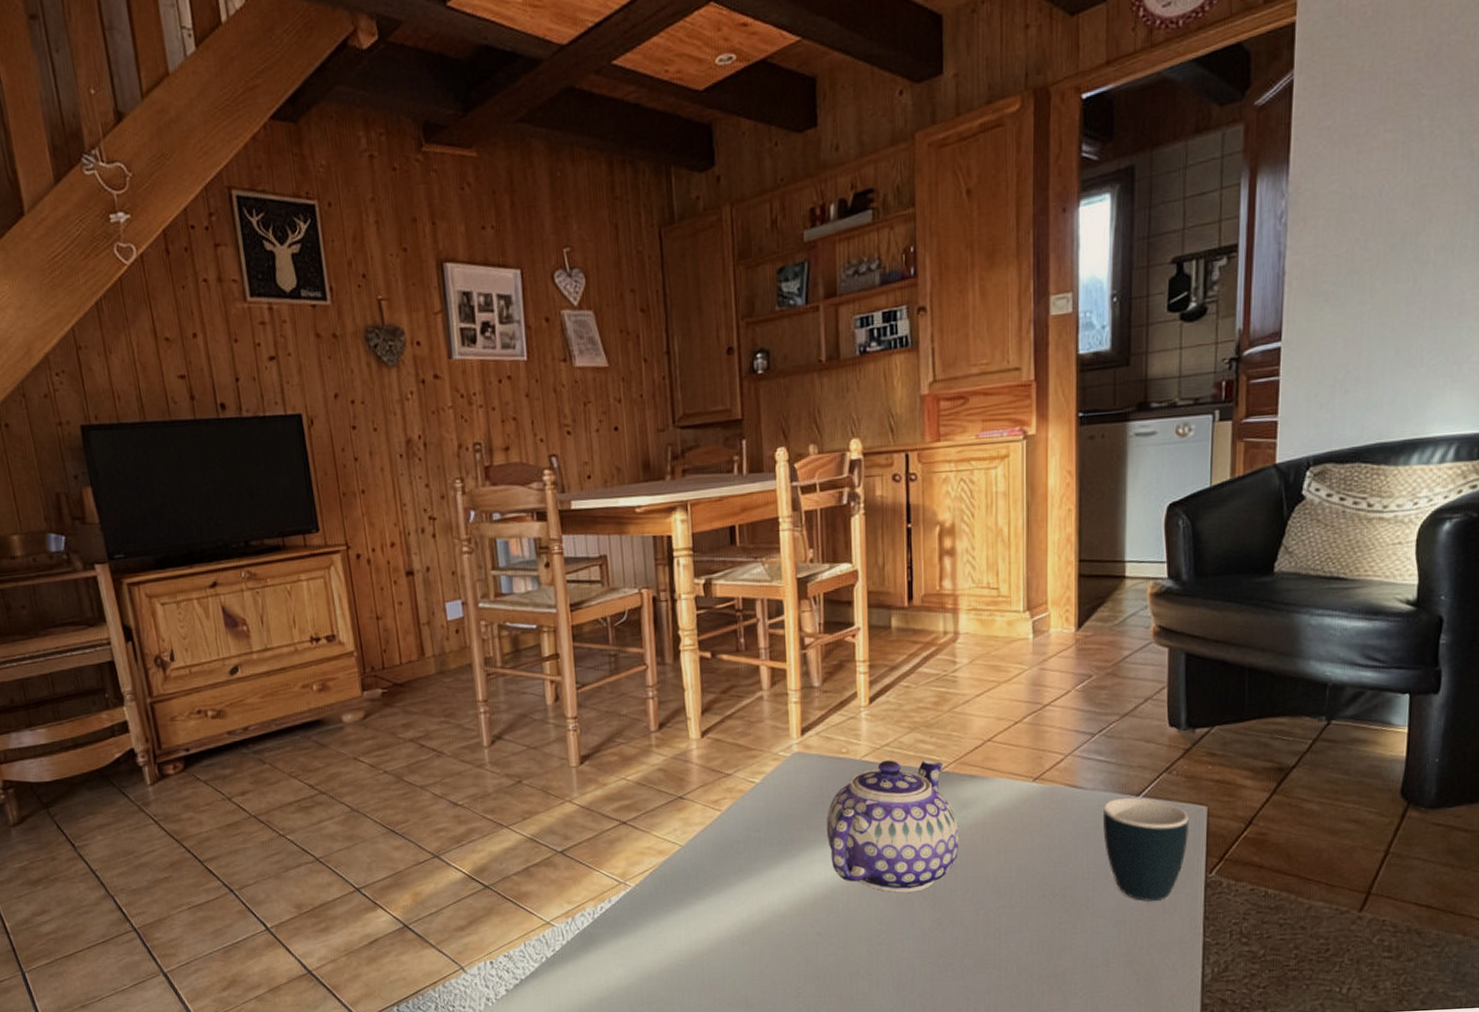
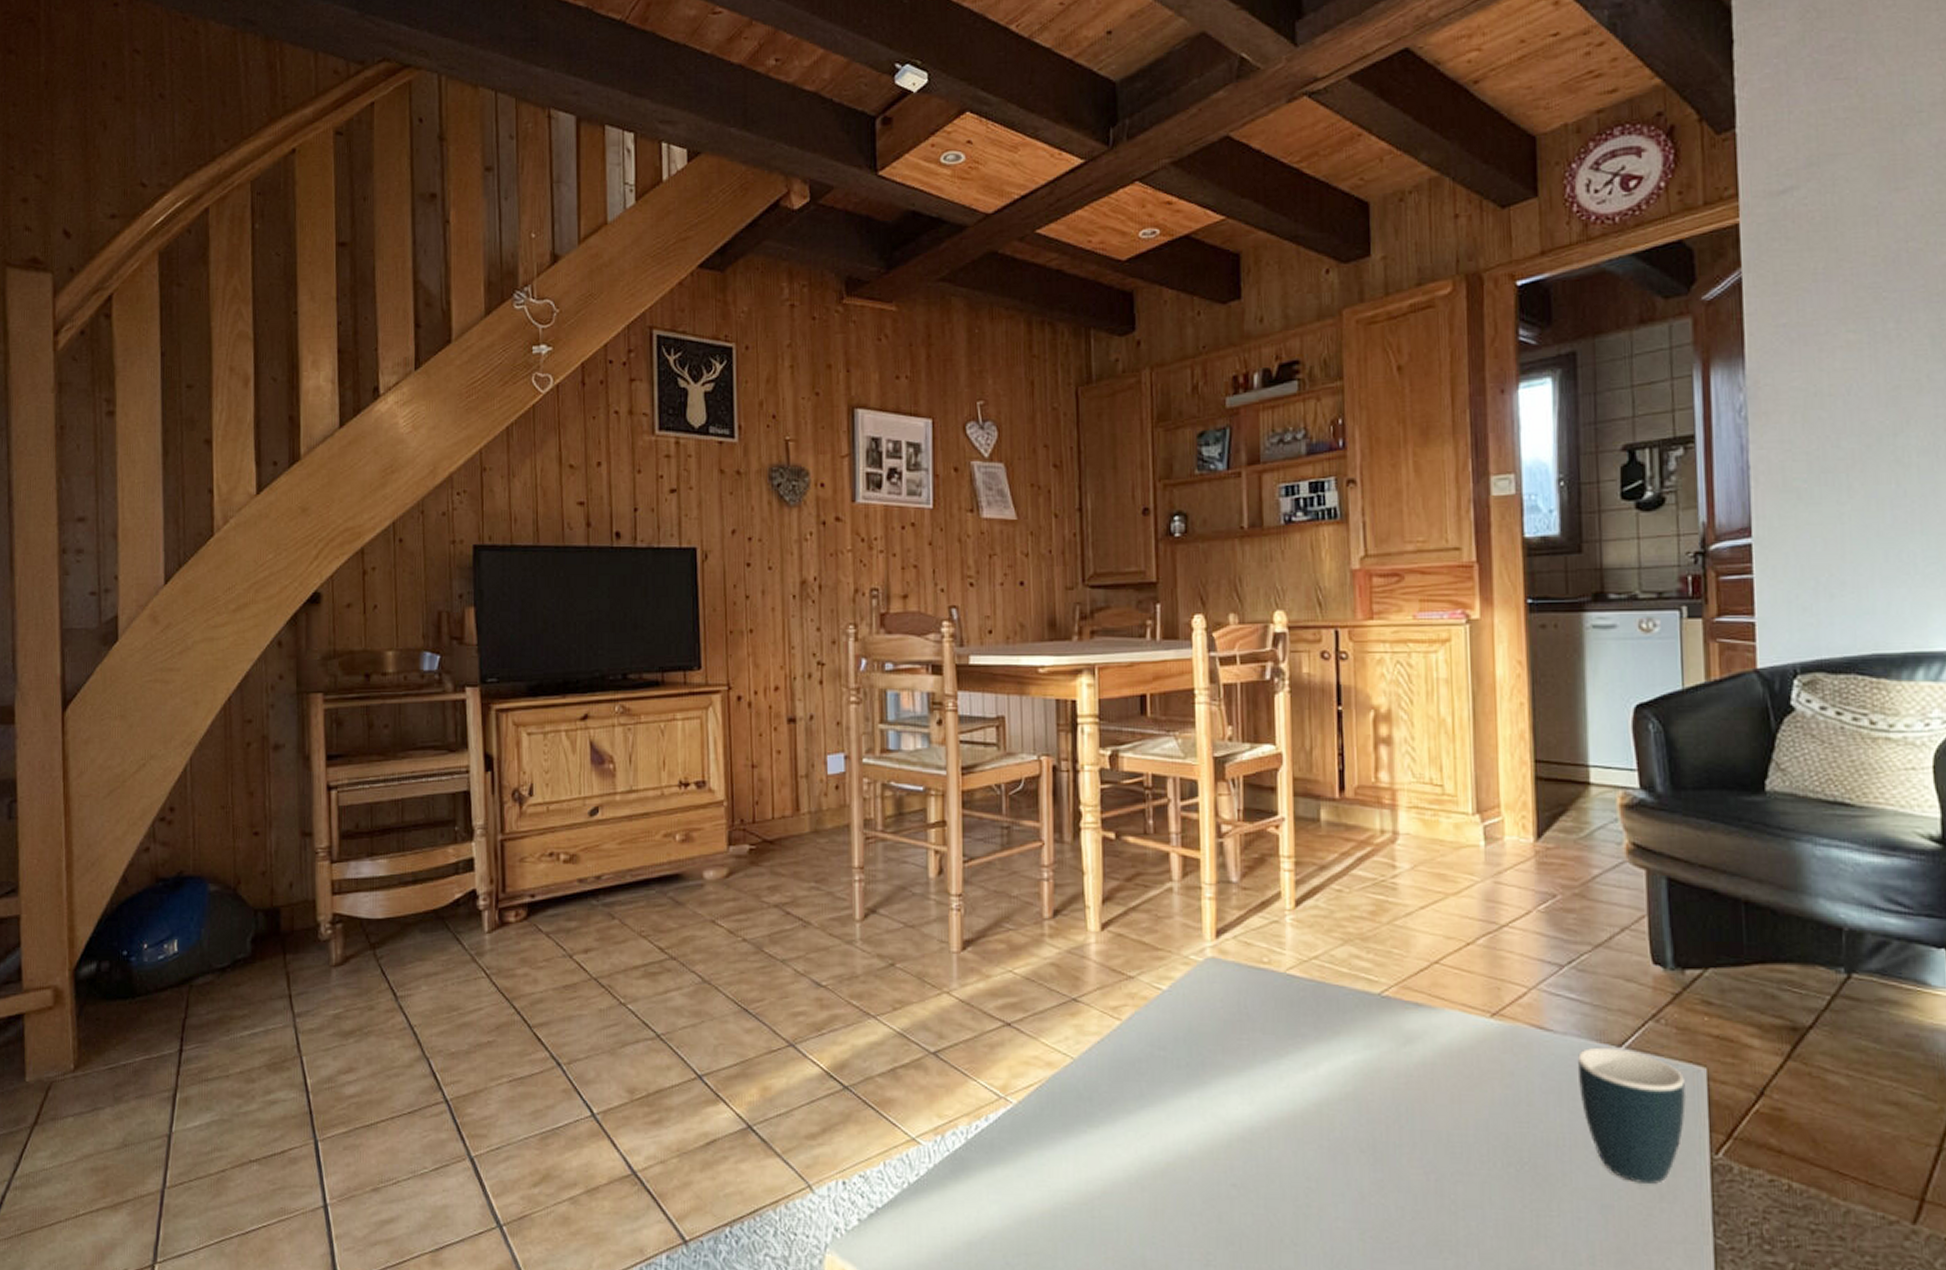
teapot: present [827,760,958,893] -> none [1245,976,1403,1143]

